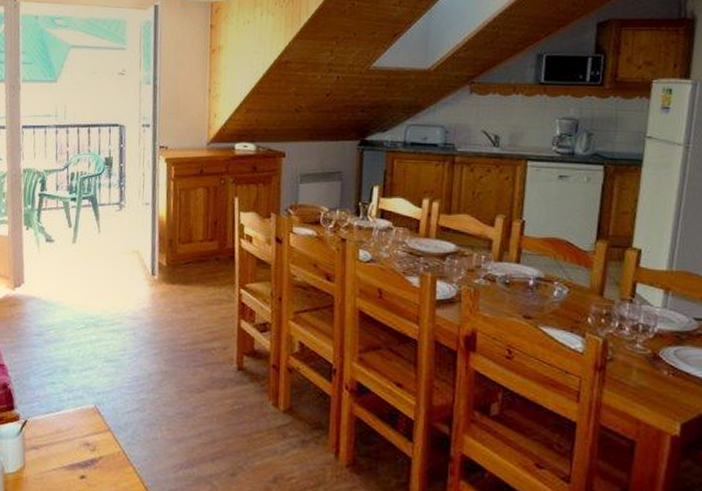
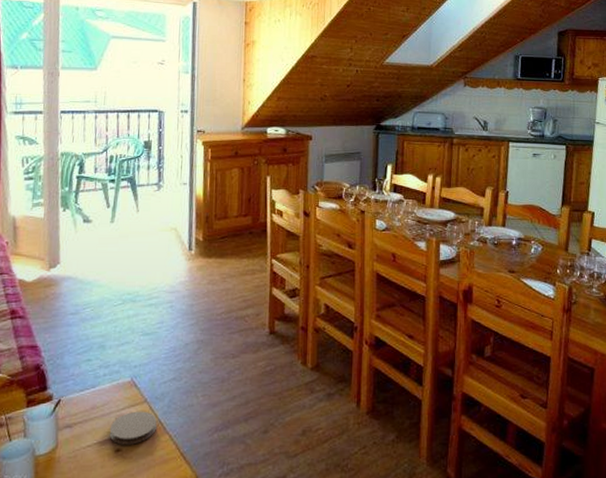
coaster: none [74,439,121,473] -> present [109,411,157,445]

